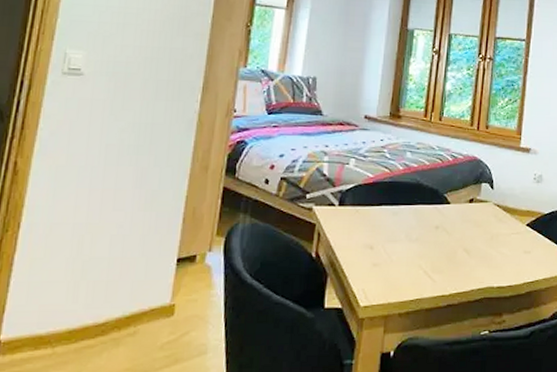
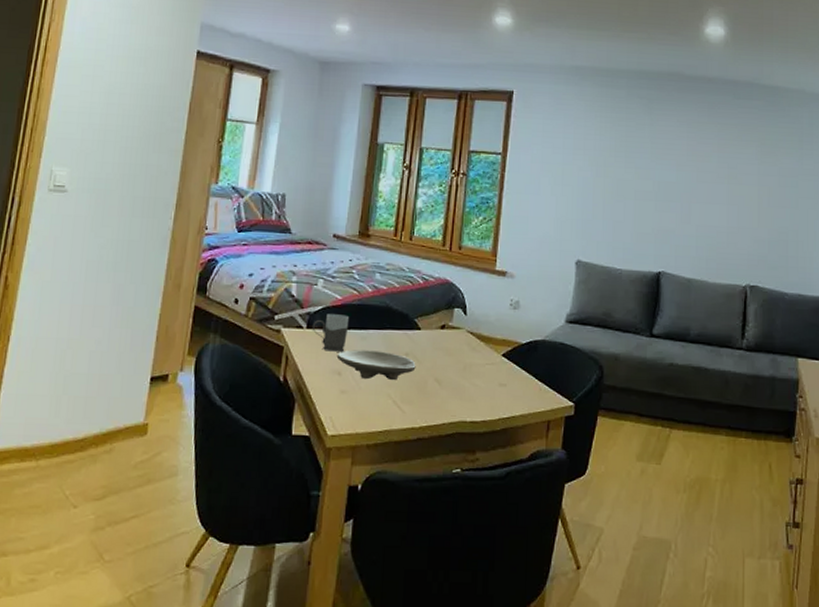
mug: none [344,191,381,227] -> present [312,314,350,352]
bowl: none [368,225,446,252] -> present [336,350,416,381]

